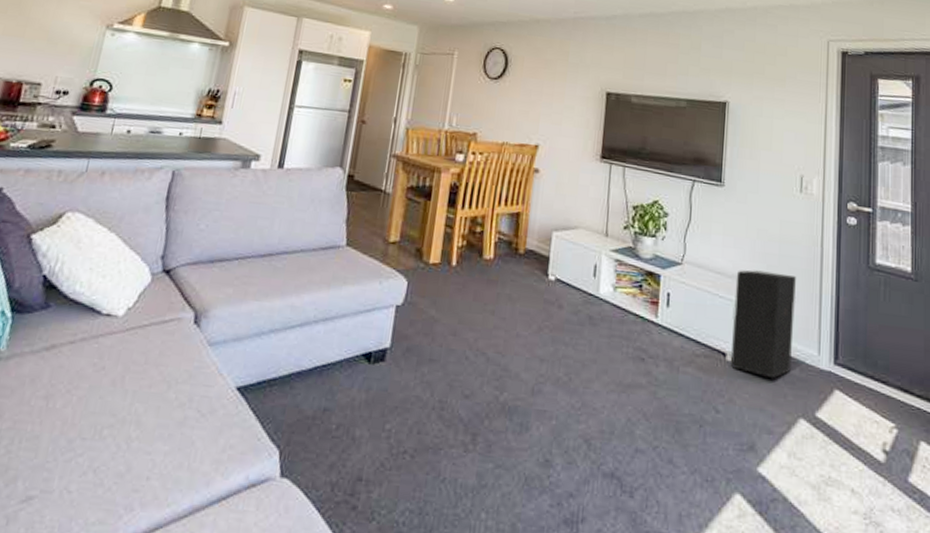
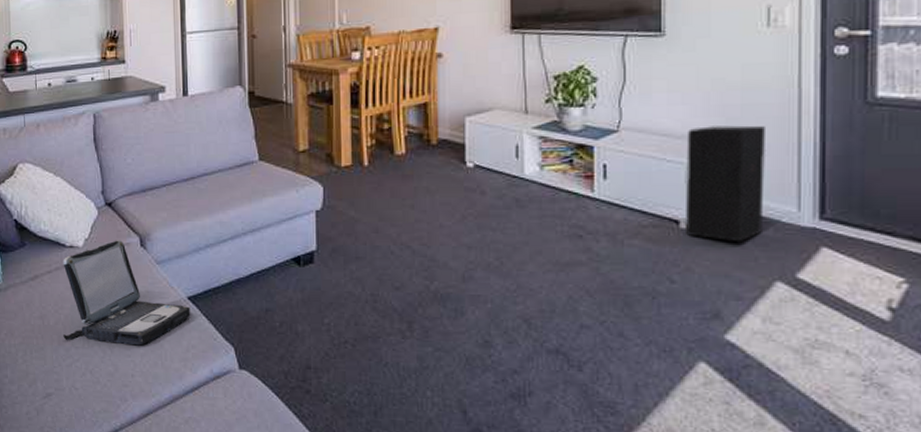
laptop: none [69,313,237,442] -> present [63,240,191,346]

